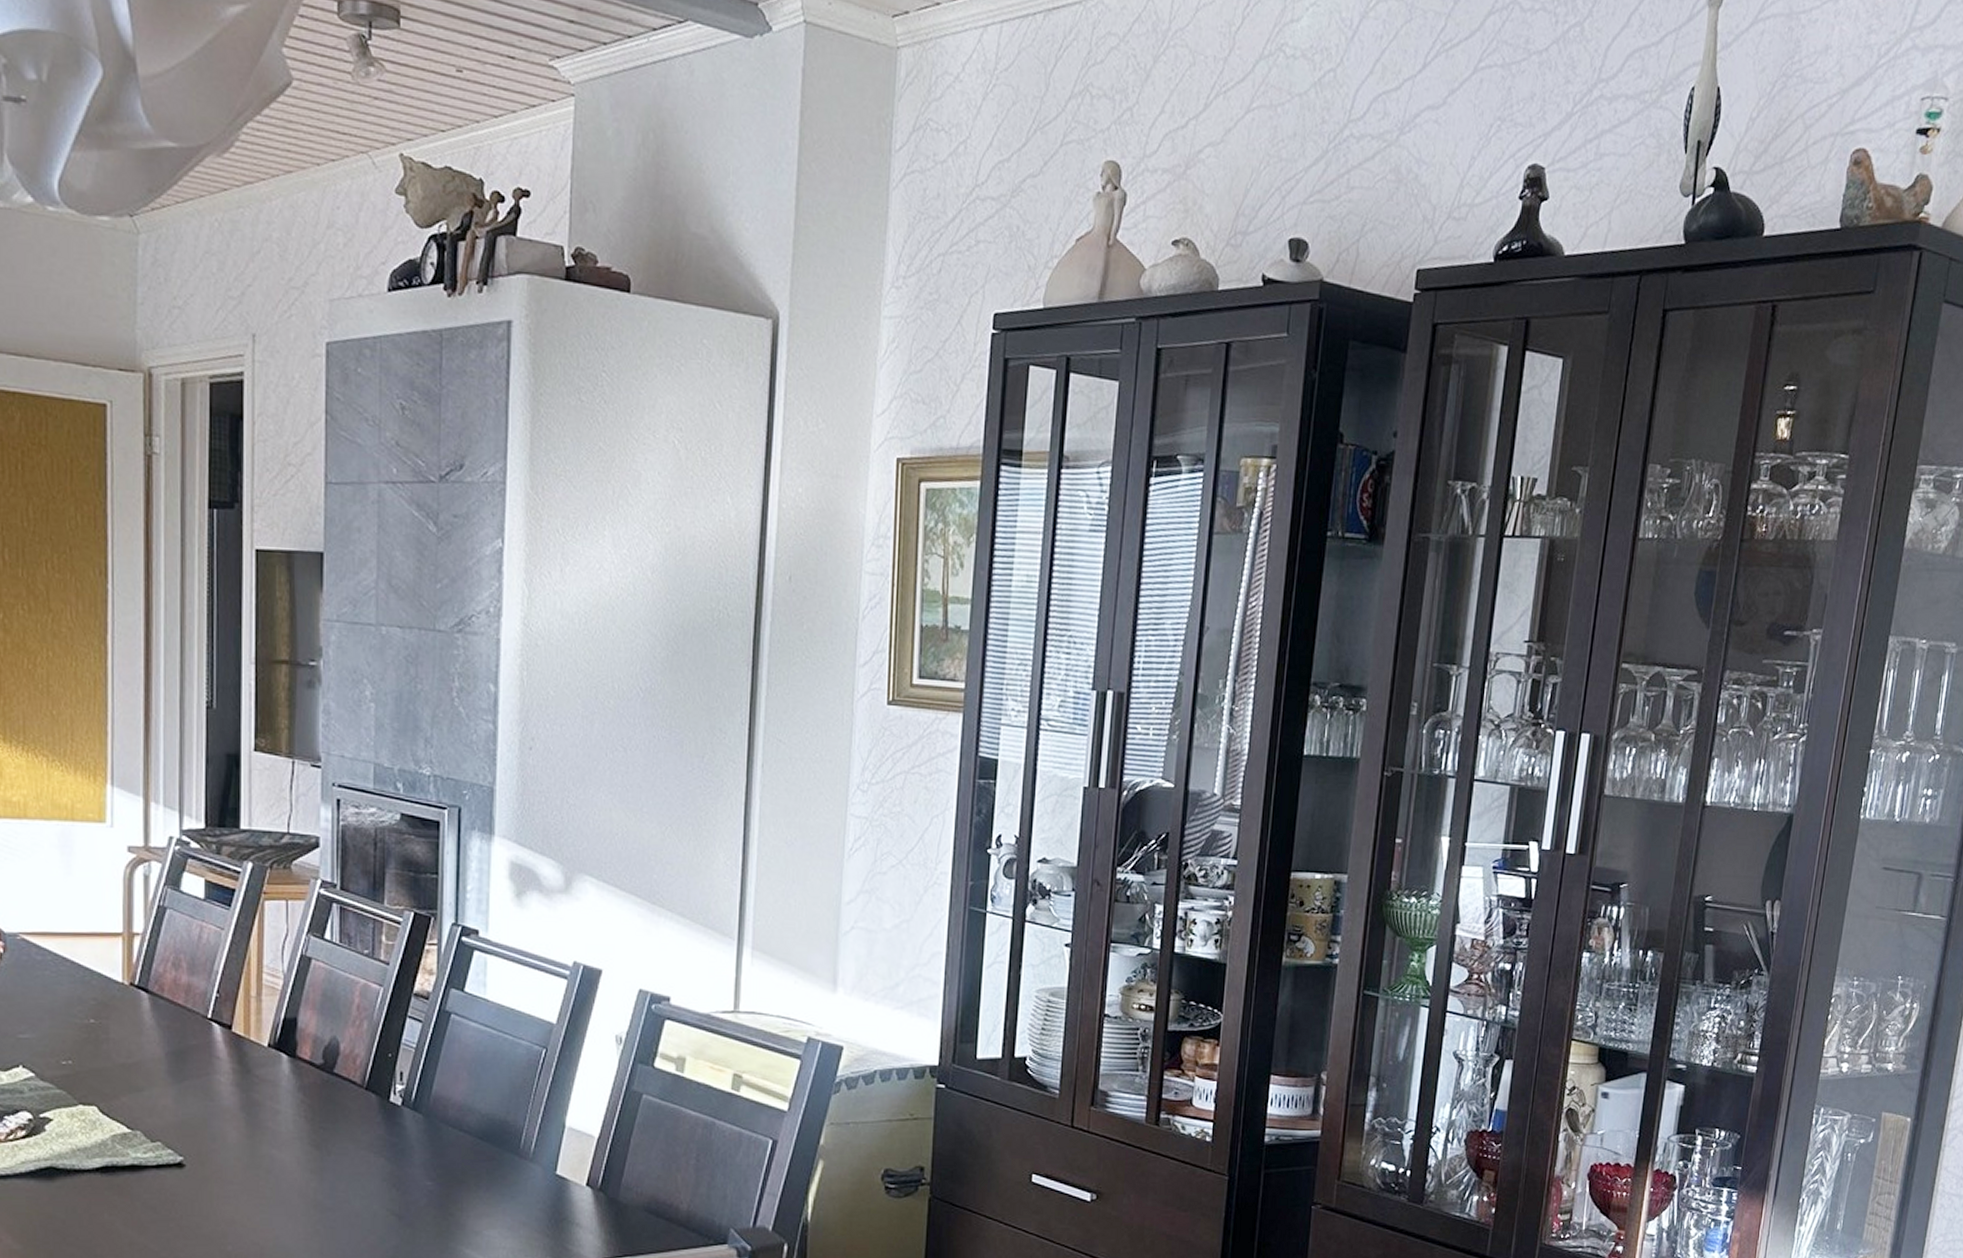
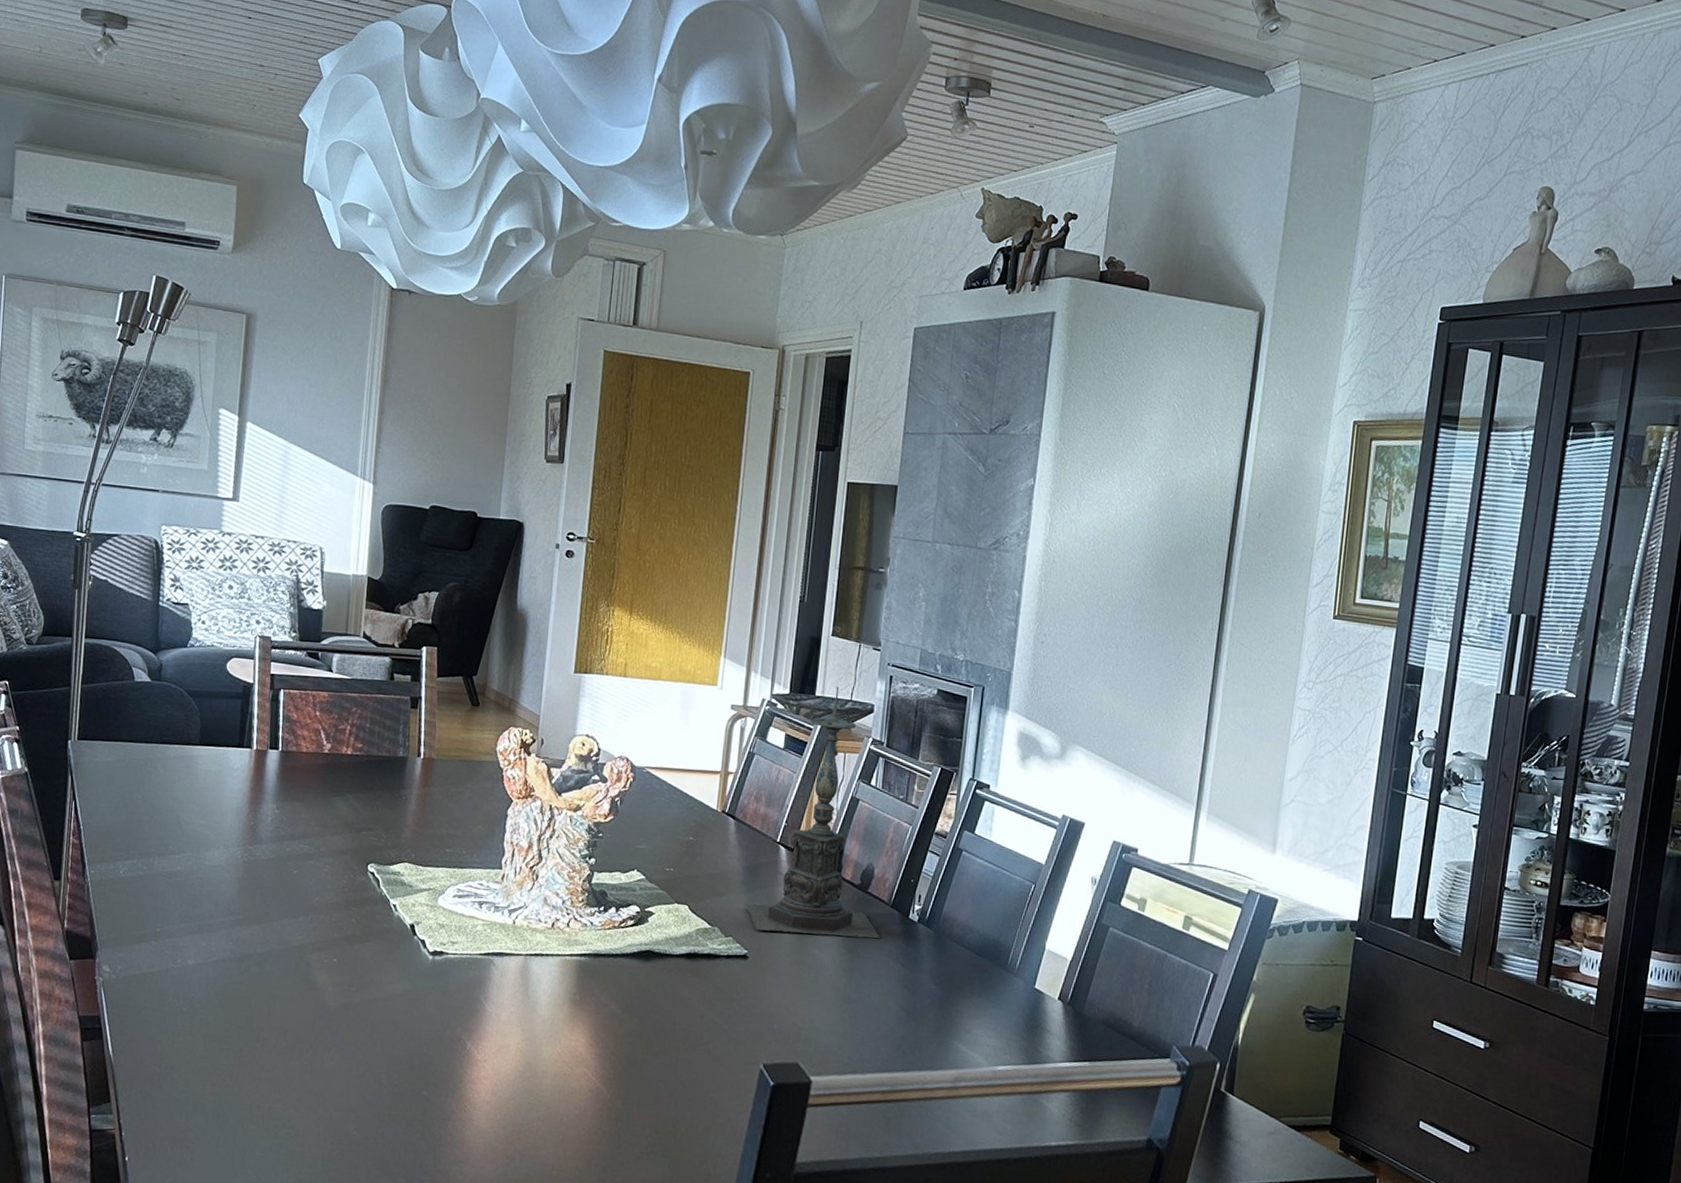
candle holder: none [175,815,356,1132] -> present [746,686,881,939]

